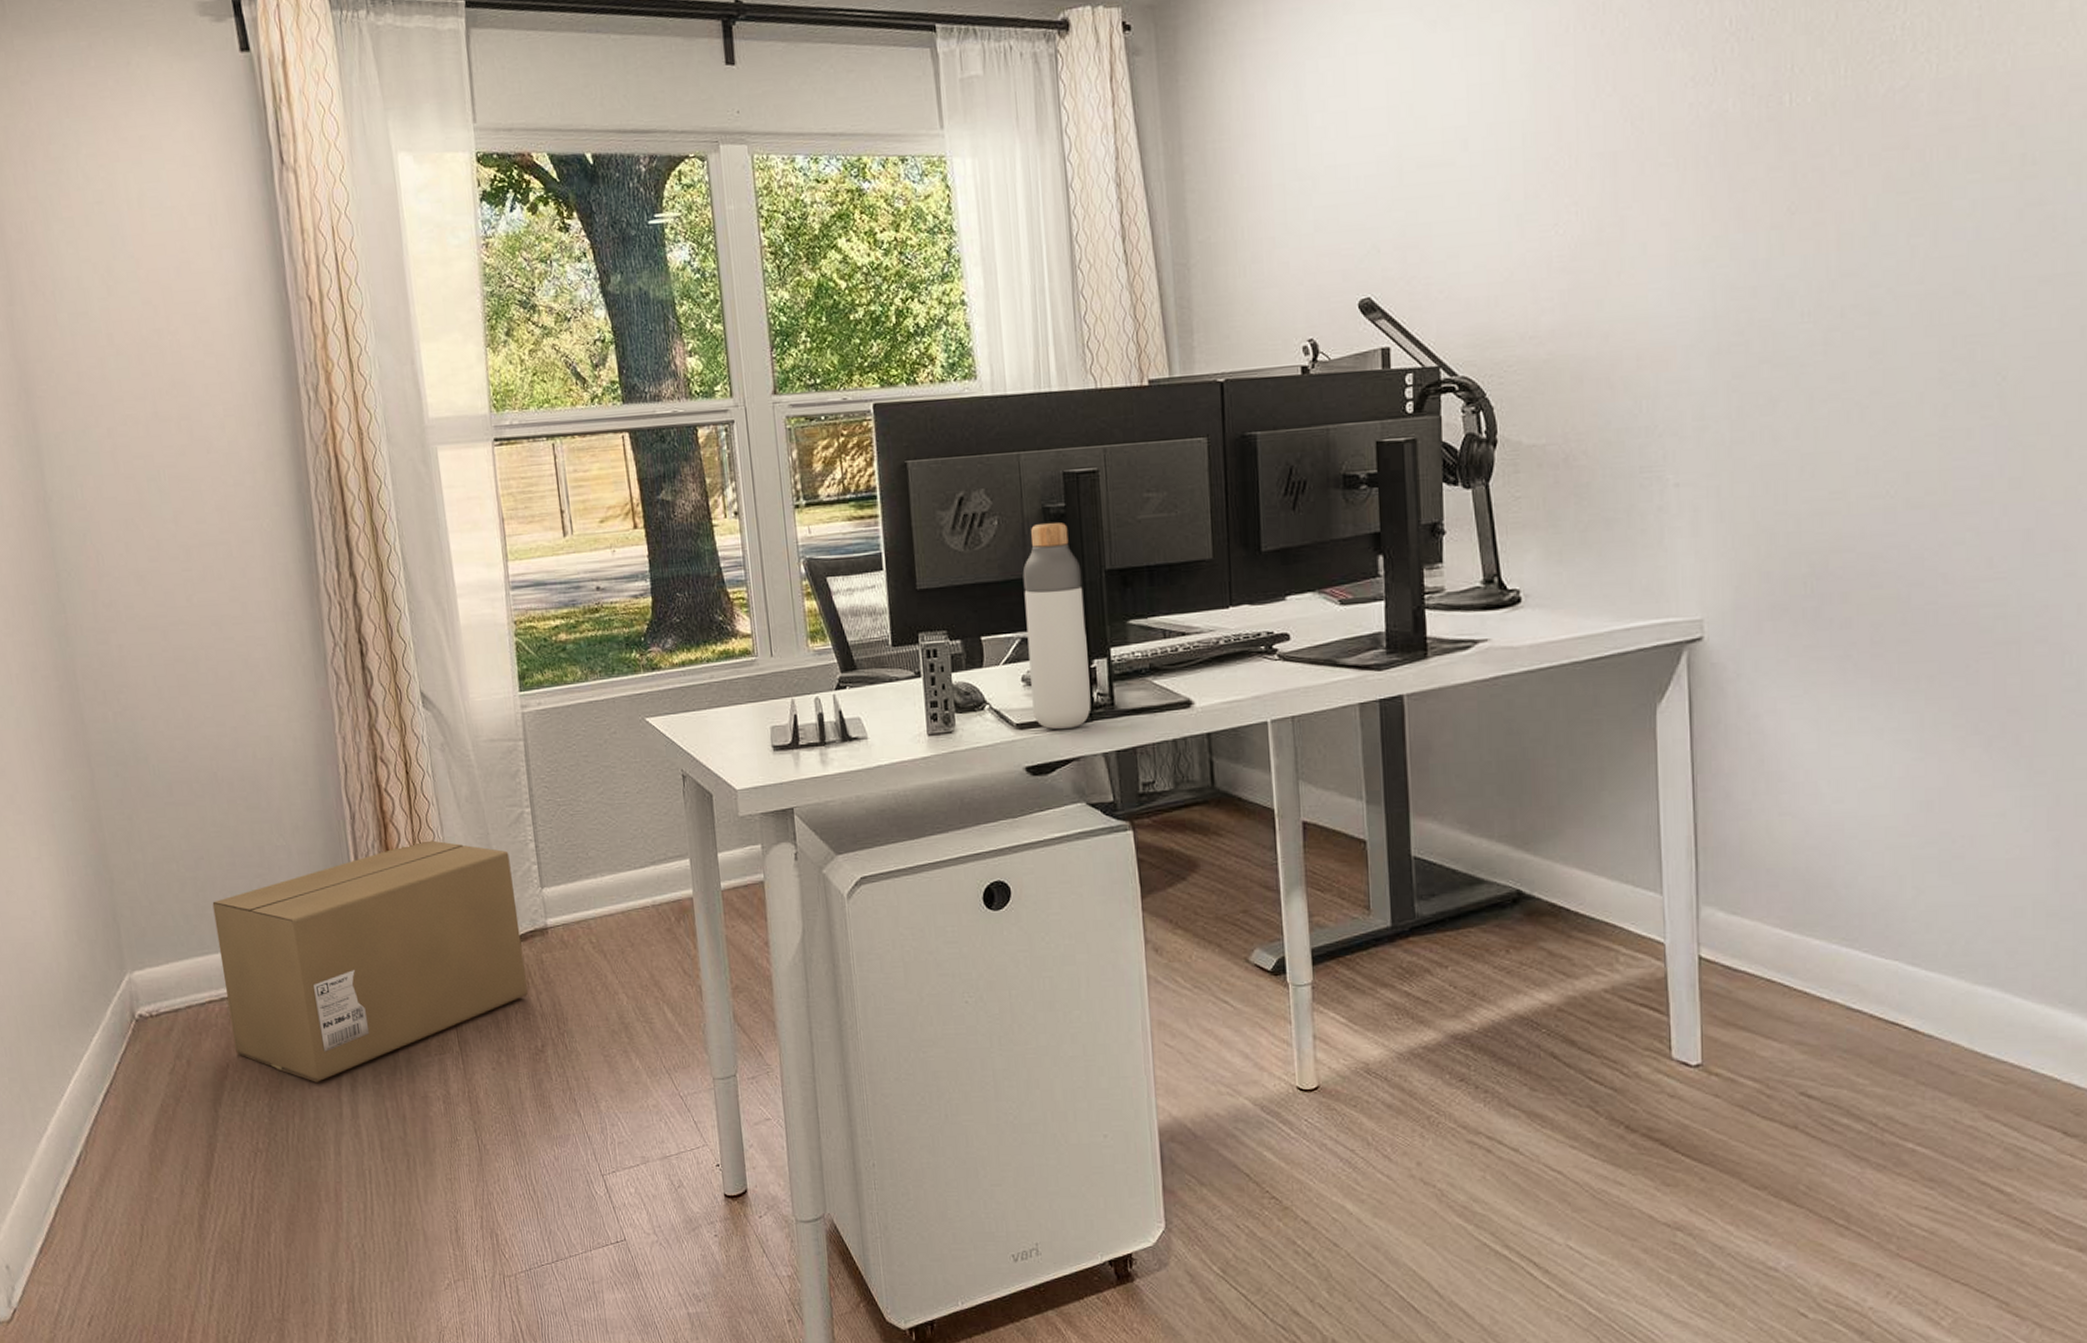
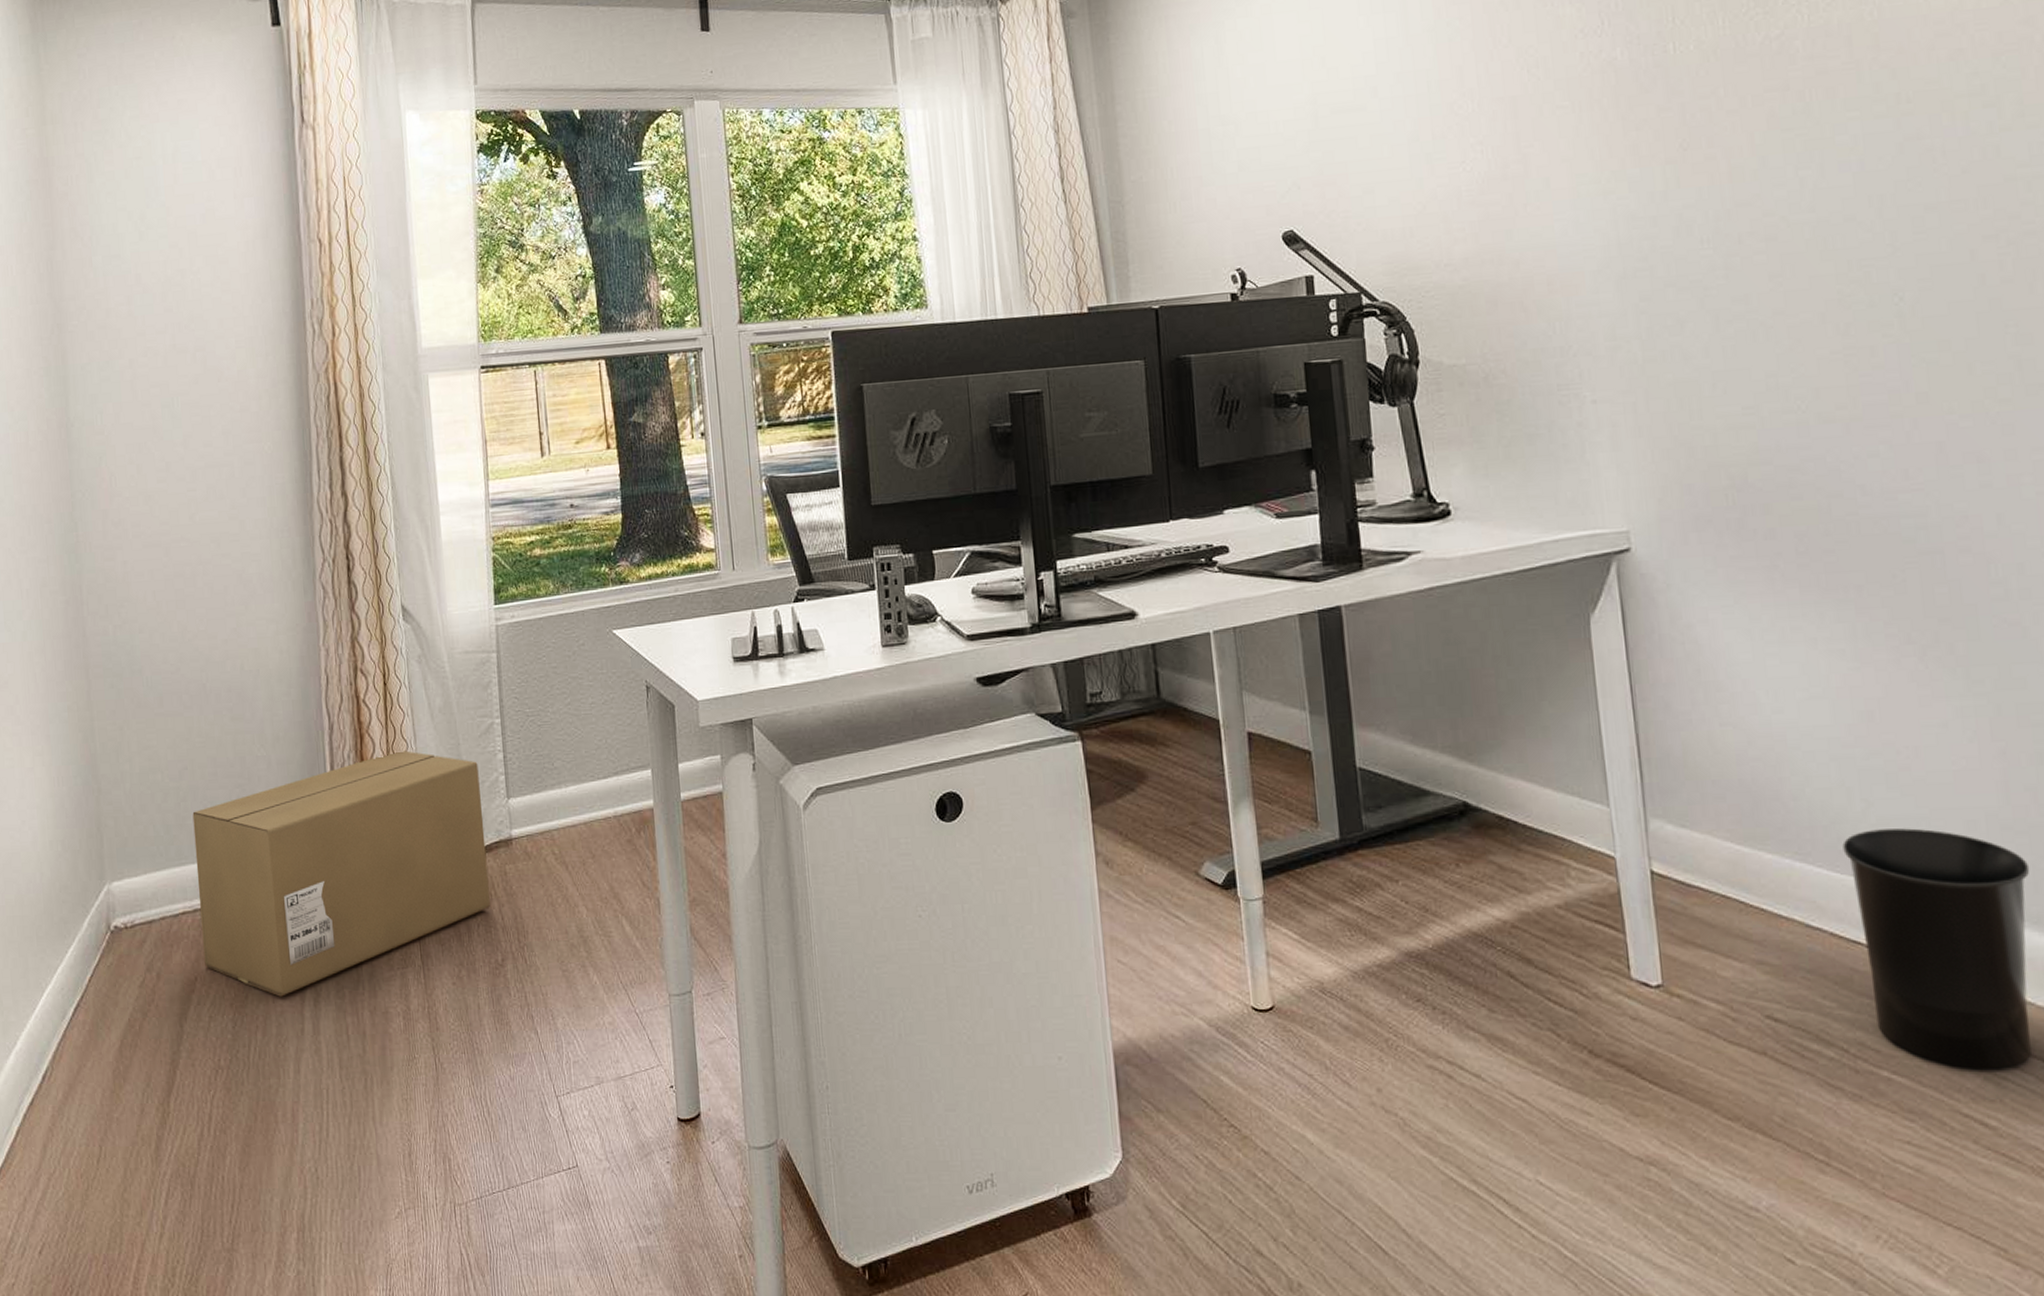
bottle: present [1022,522,1090,730] -> none [972,441,1038,641]
waste bin: none [1890,915,2071,1141] -> present [1842,828,2032,1070]

